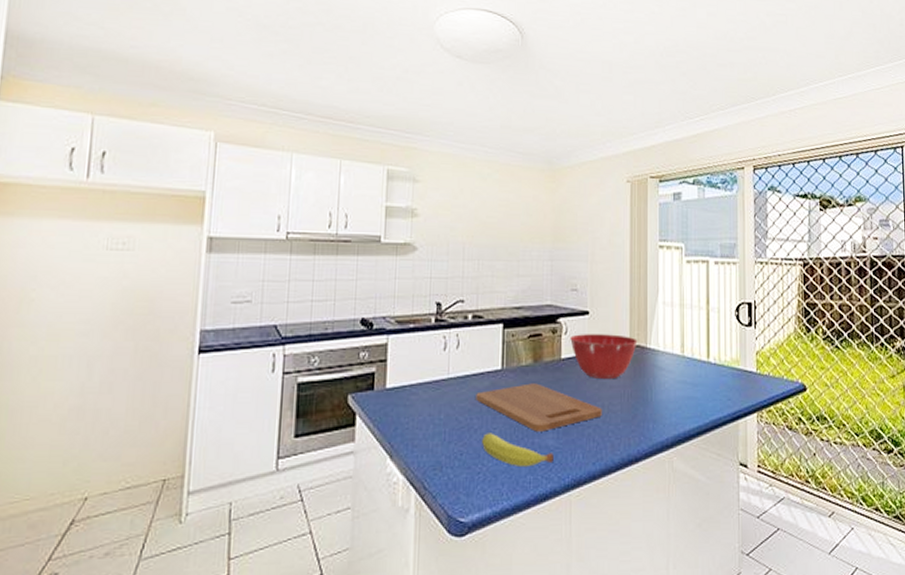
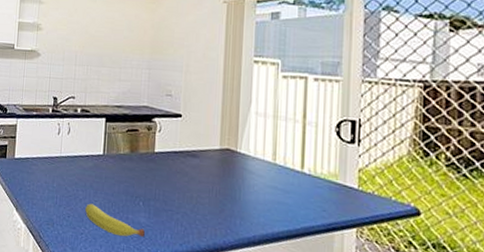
cutting board: present [476,383,602,432] -> none [81,169,191,210]
mixing bowl: present [570,334,638,380] -> none [163,133,228,176]

